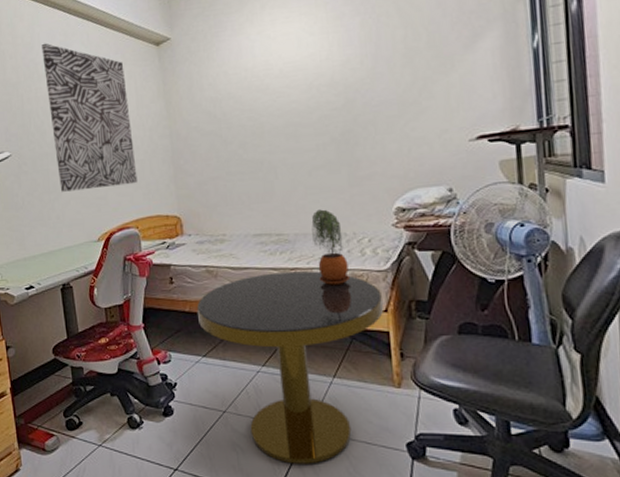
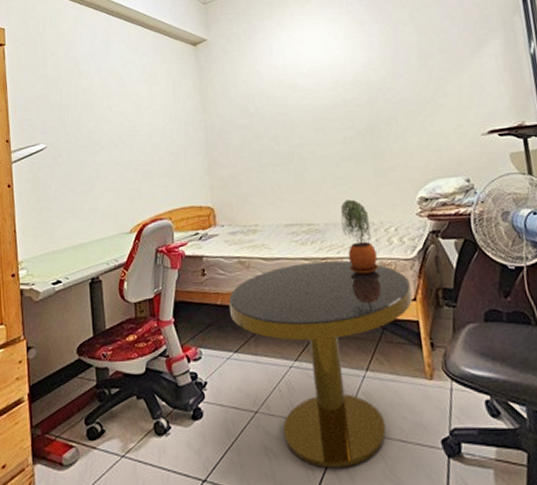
wall art: present [42,43,138,192] -> none [84,41,172,184]

